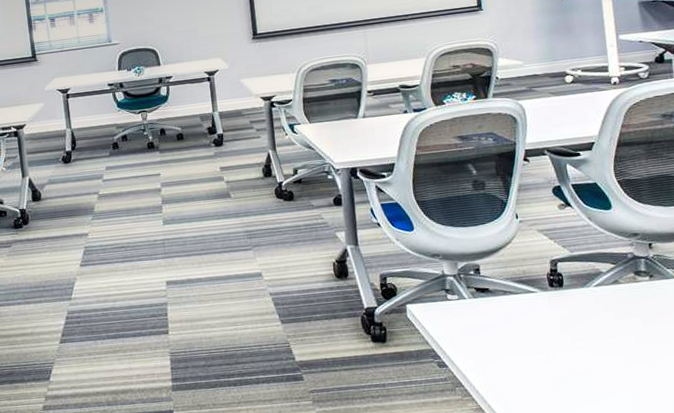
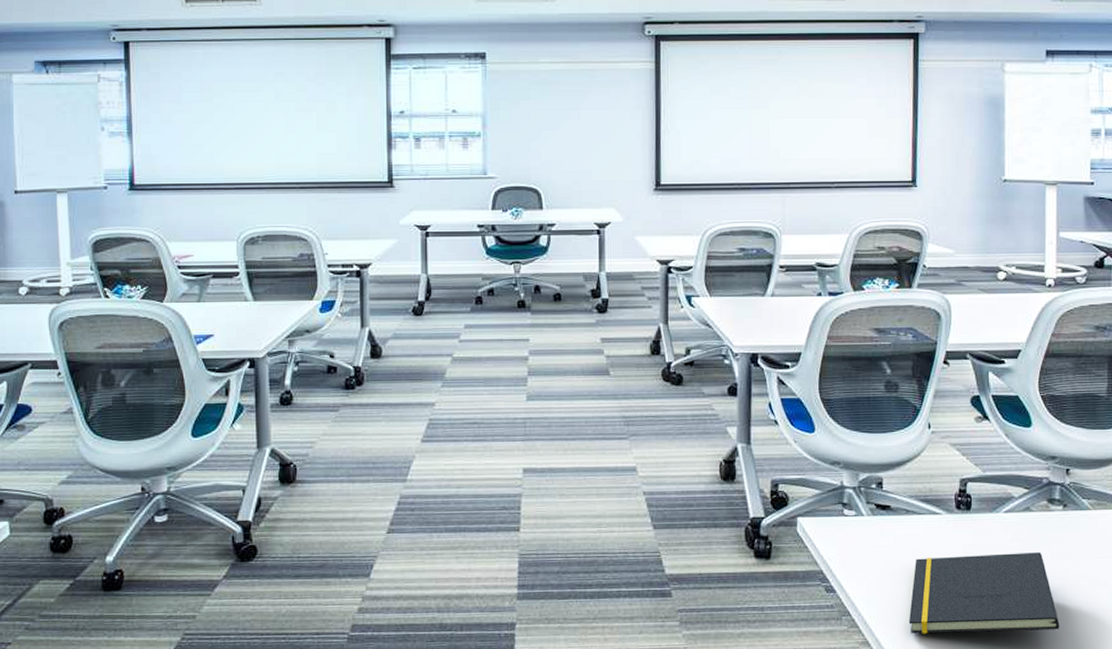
notepad: none [516,319,659,398] -> present [908,552,1060,634]

